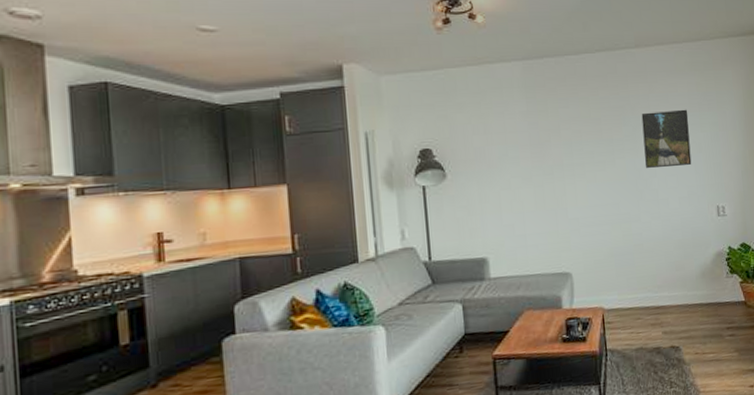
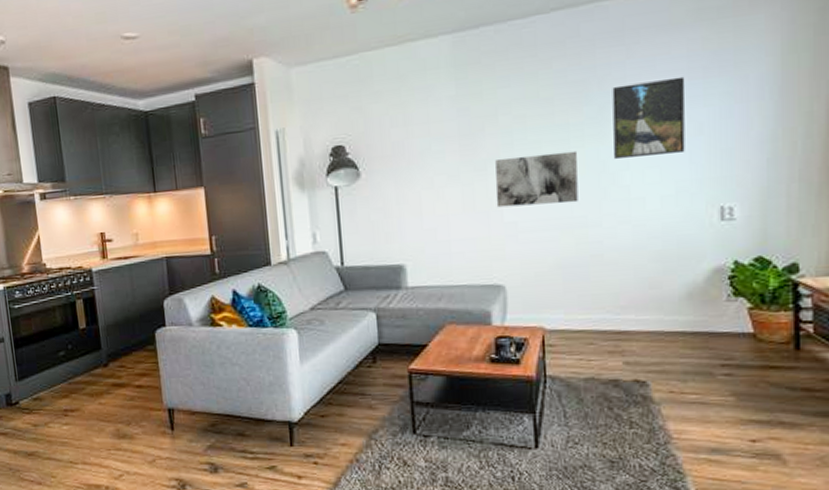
wall art: none [560,161,623,206] -> present [495,150,578,208]

